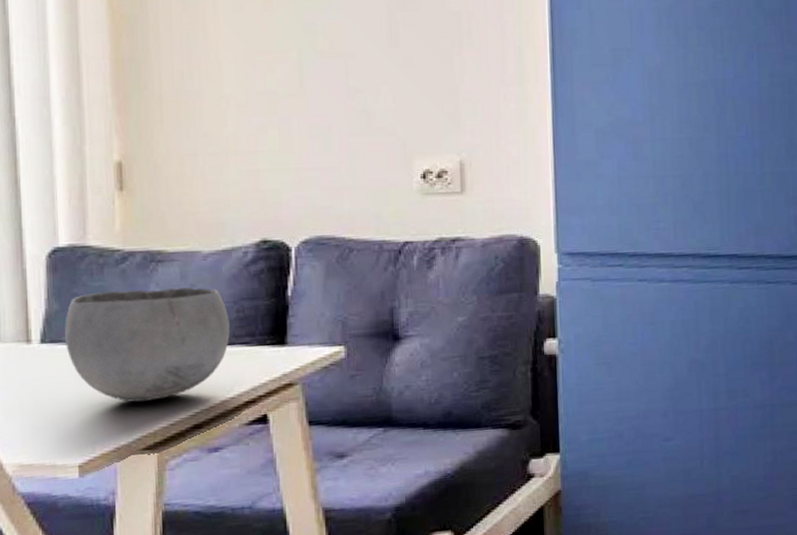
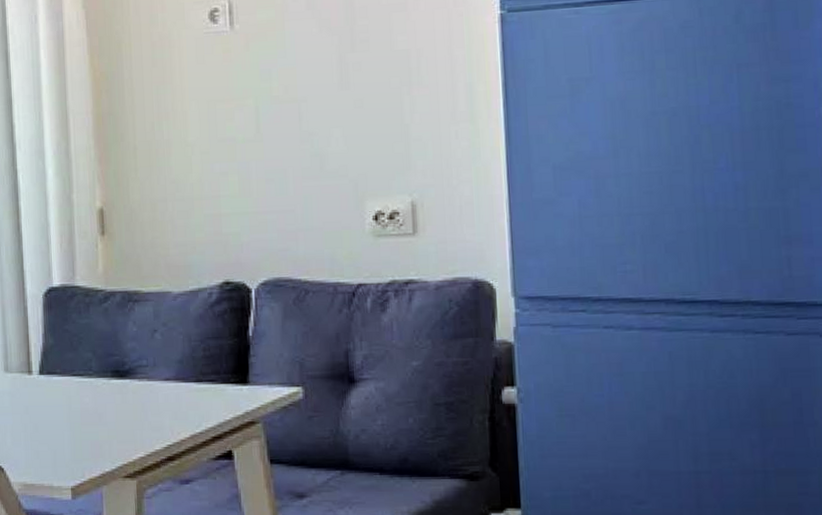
bowl: present [65,287,230,402] -> none [58,326,198,432]

